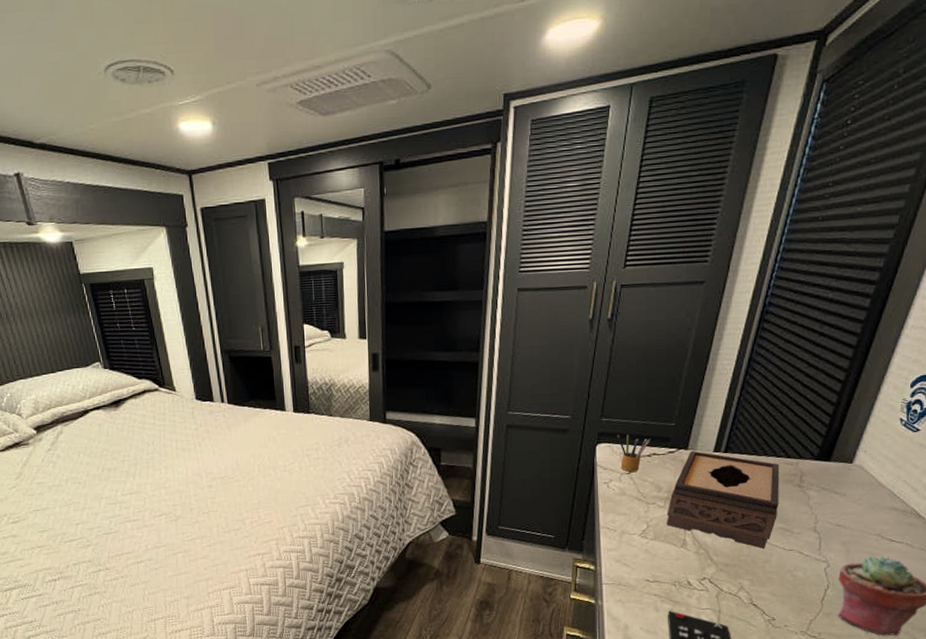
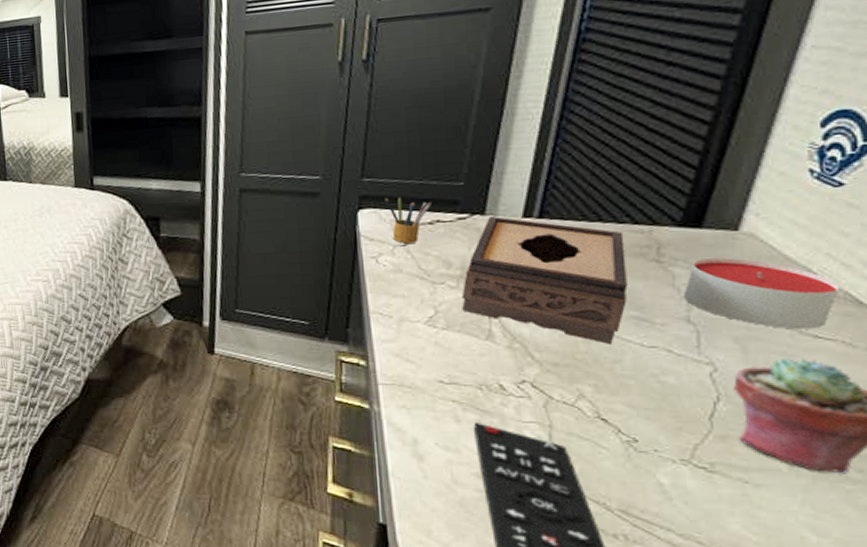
candle: none [813,483,909,536] -> present [683,257,840,330]

